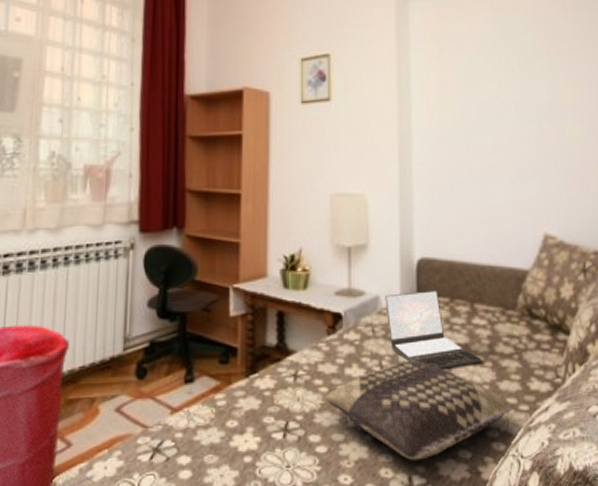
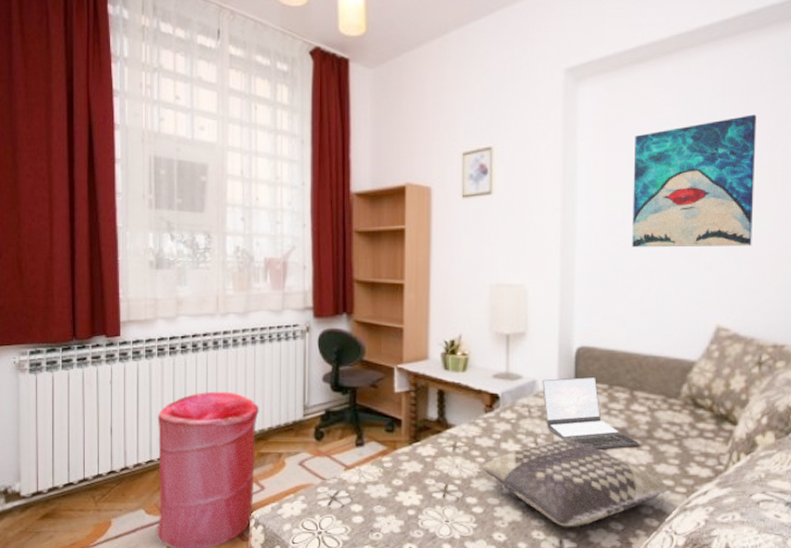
wall art: none [461,35,569,157] -> present [632,114,757,248]

